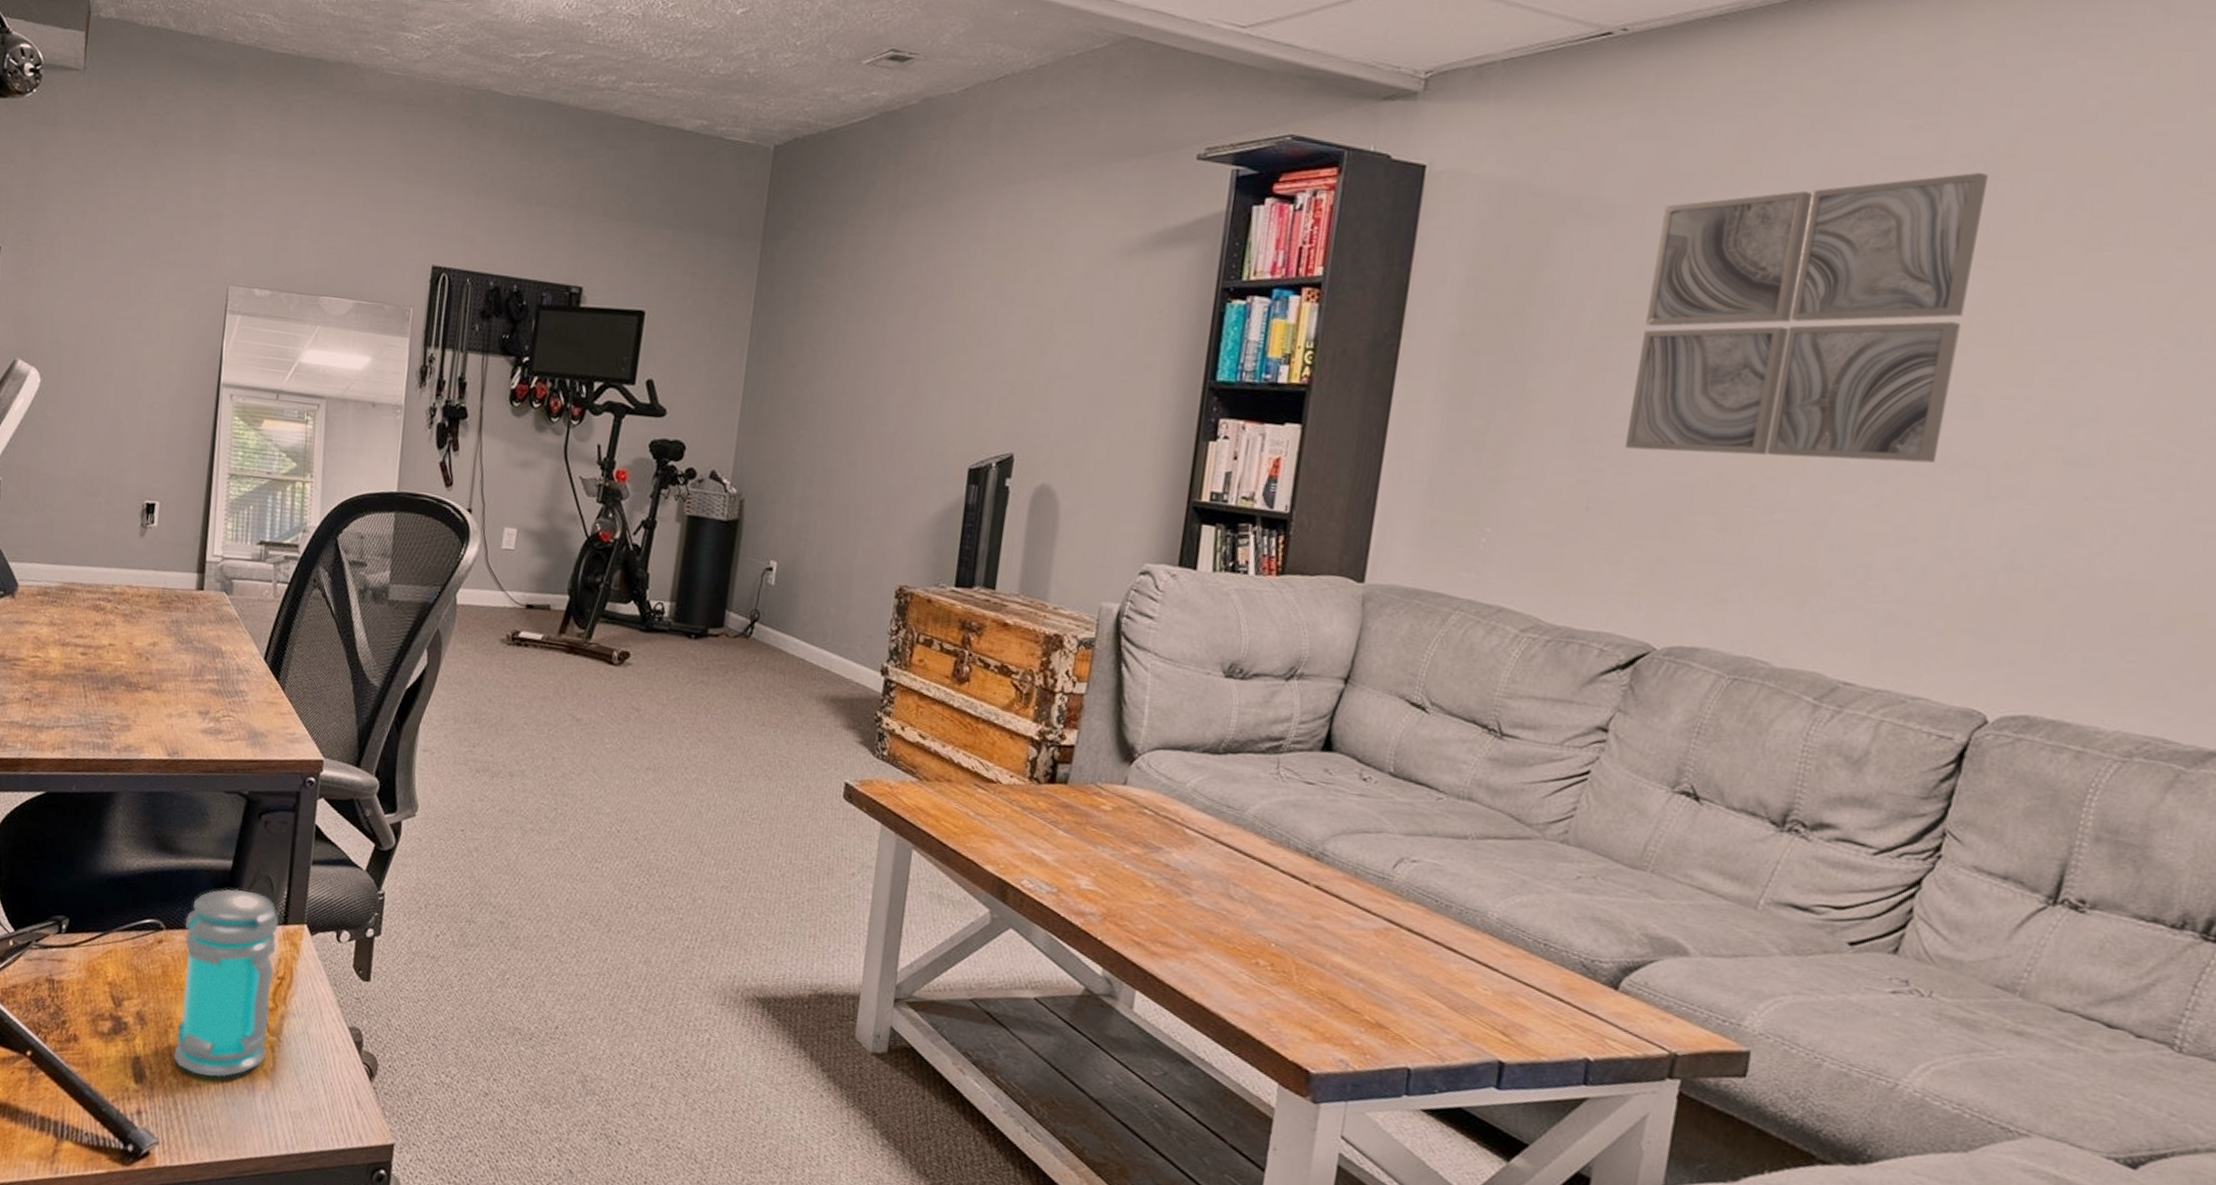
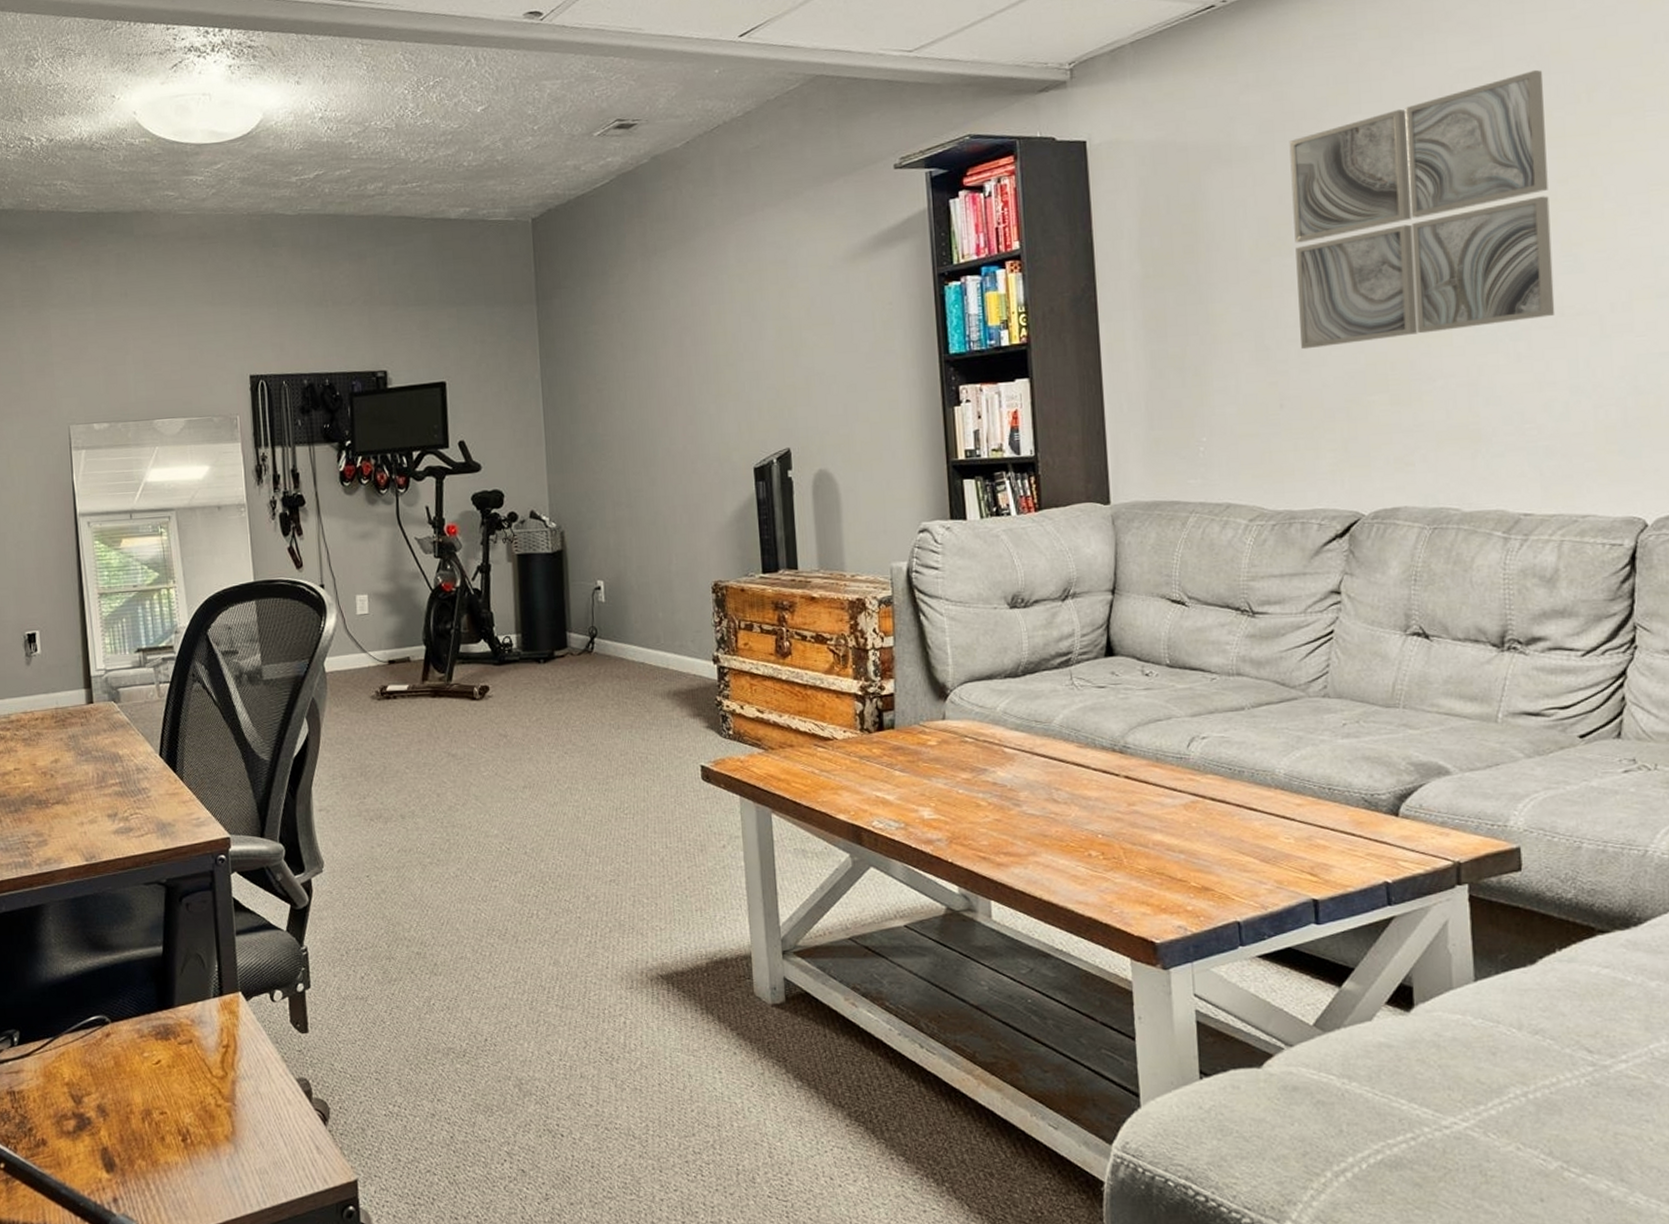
jar: present [173,889,279,1078] -> none [128,971,224,1153]

